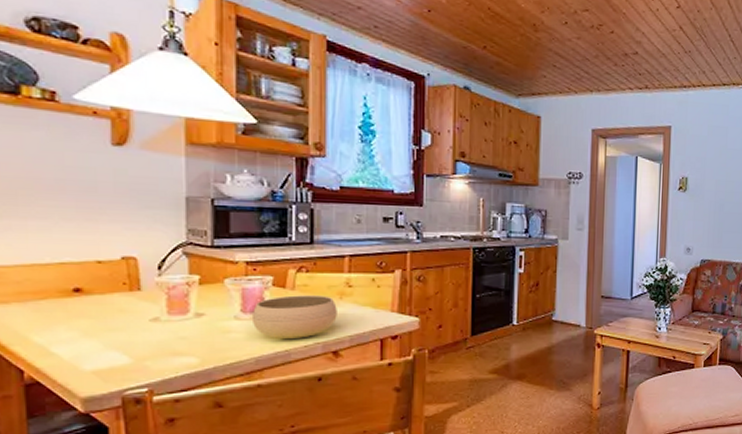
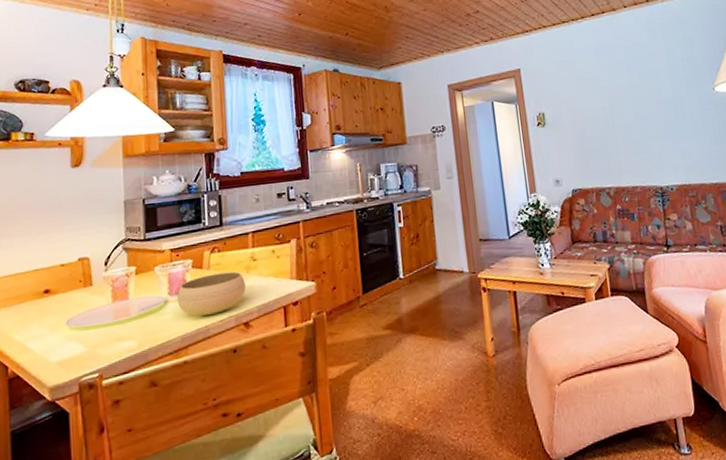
plate: none [102,309,239,337] -> present [64,295,167,329]

